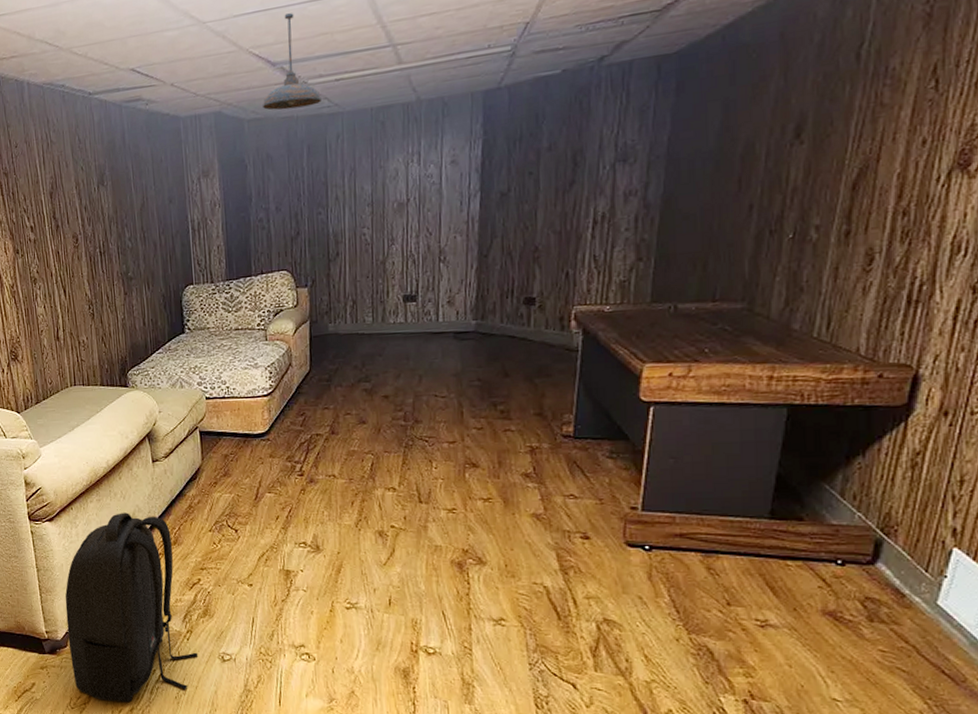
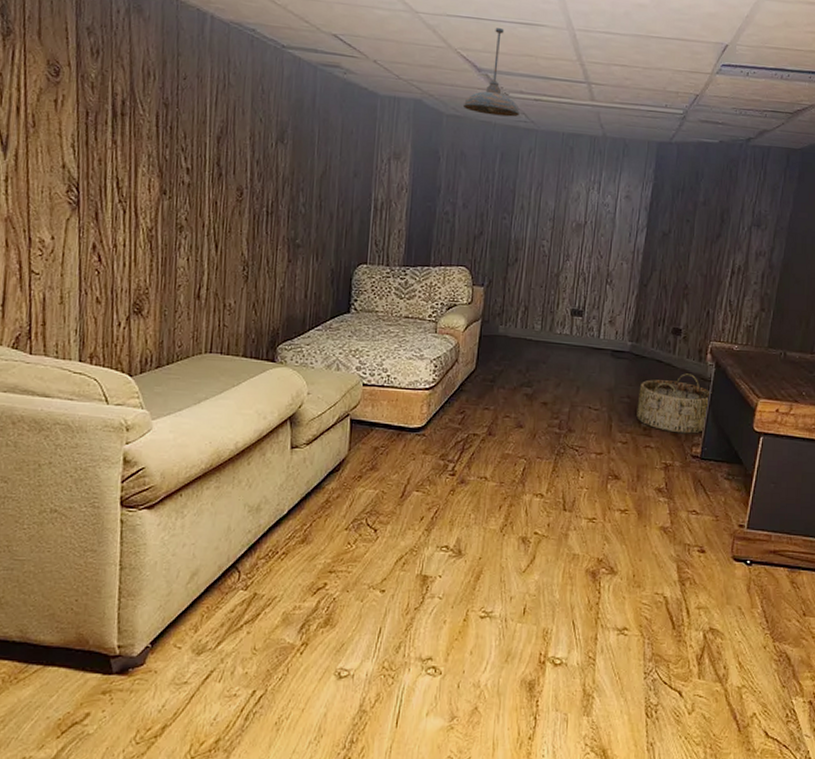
backpack: present [65,512,198,703] -> none [146,503,311,733]
basket: none [490,346,581,413] -> present [636,373,712,434]

